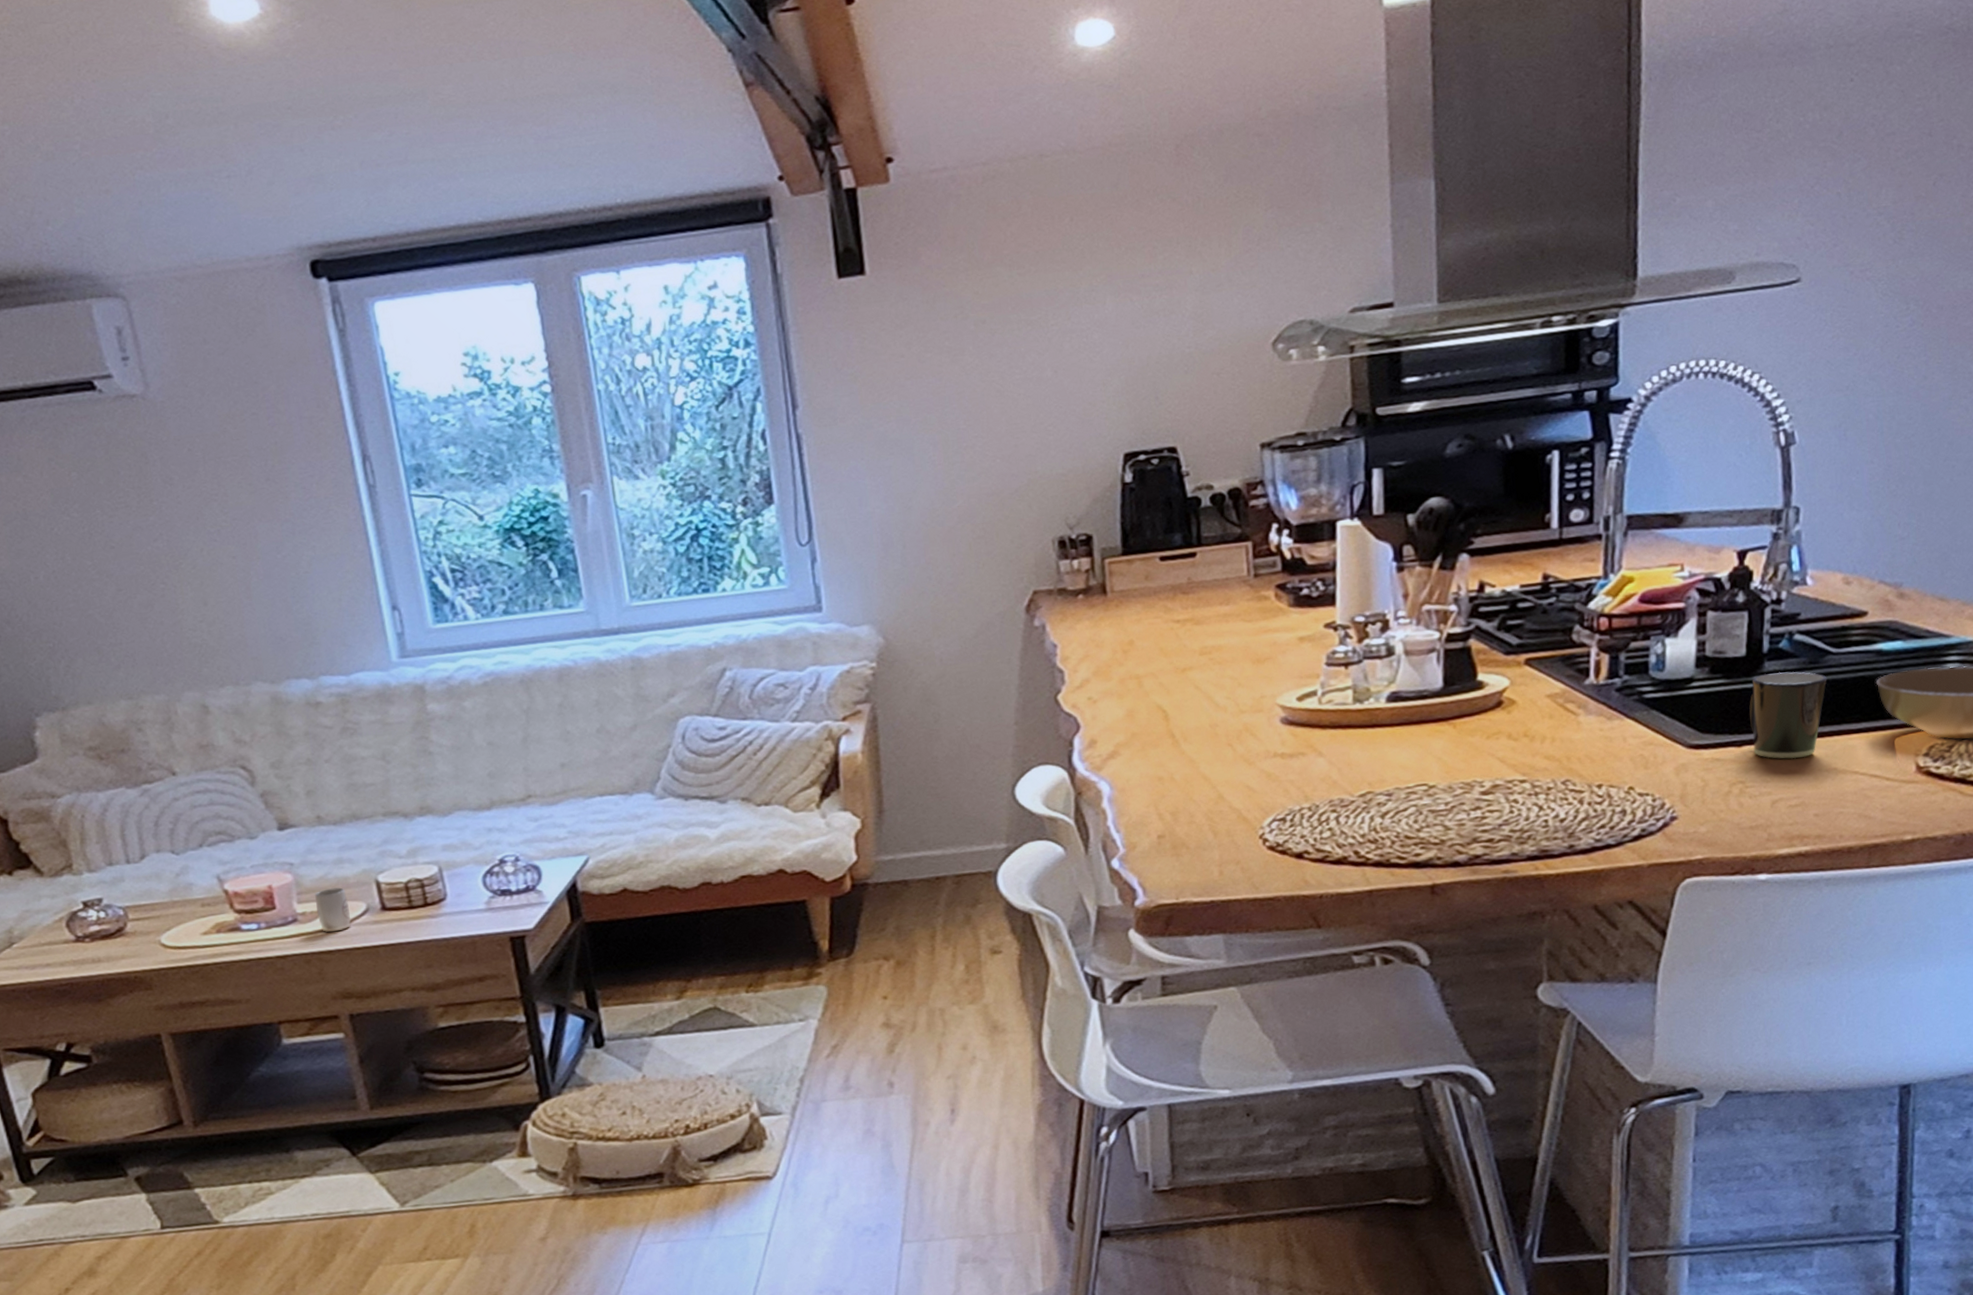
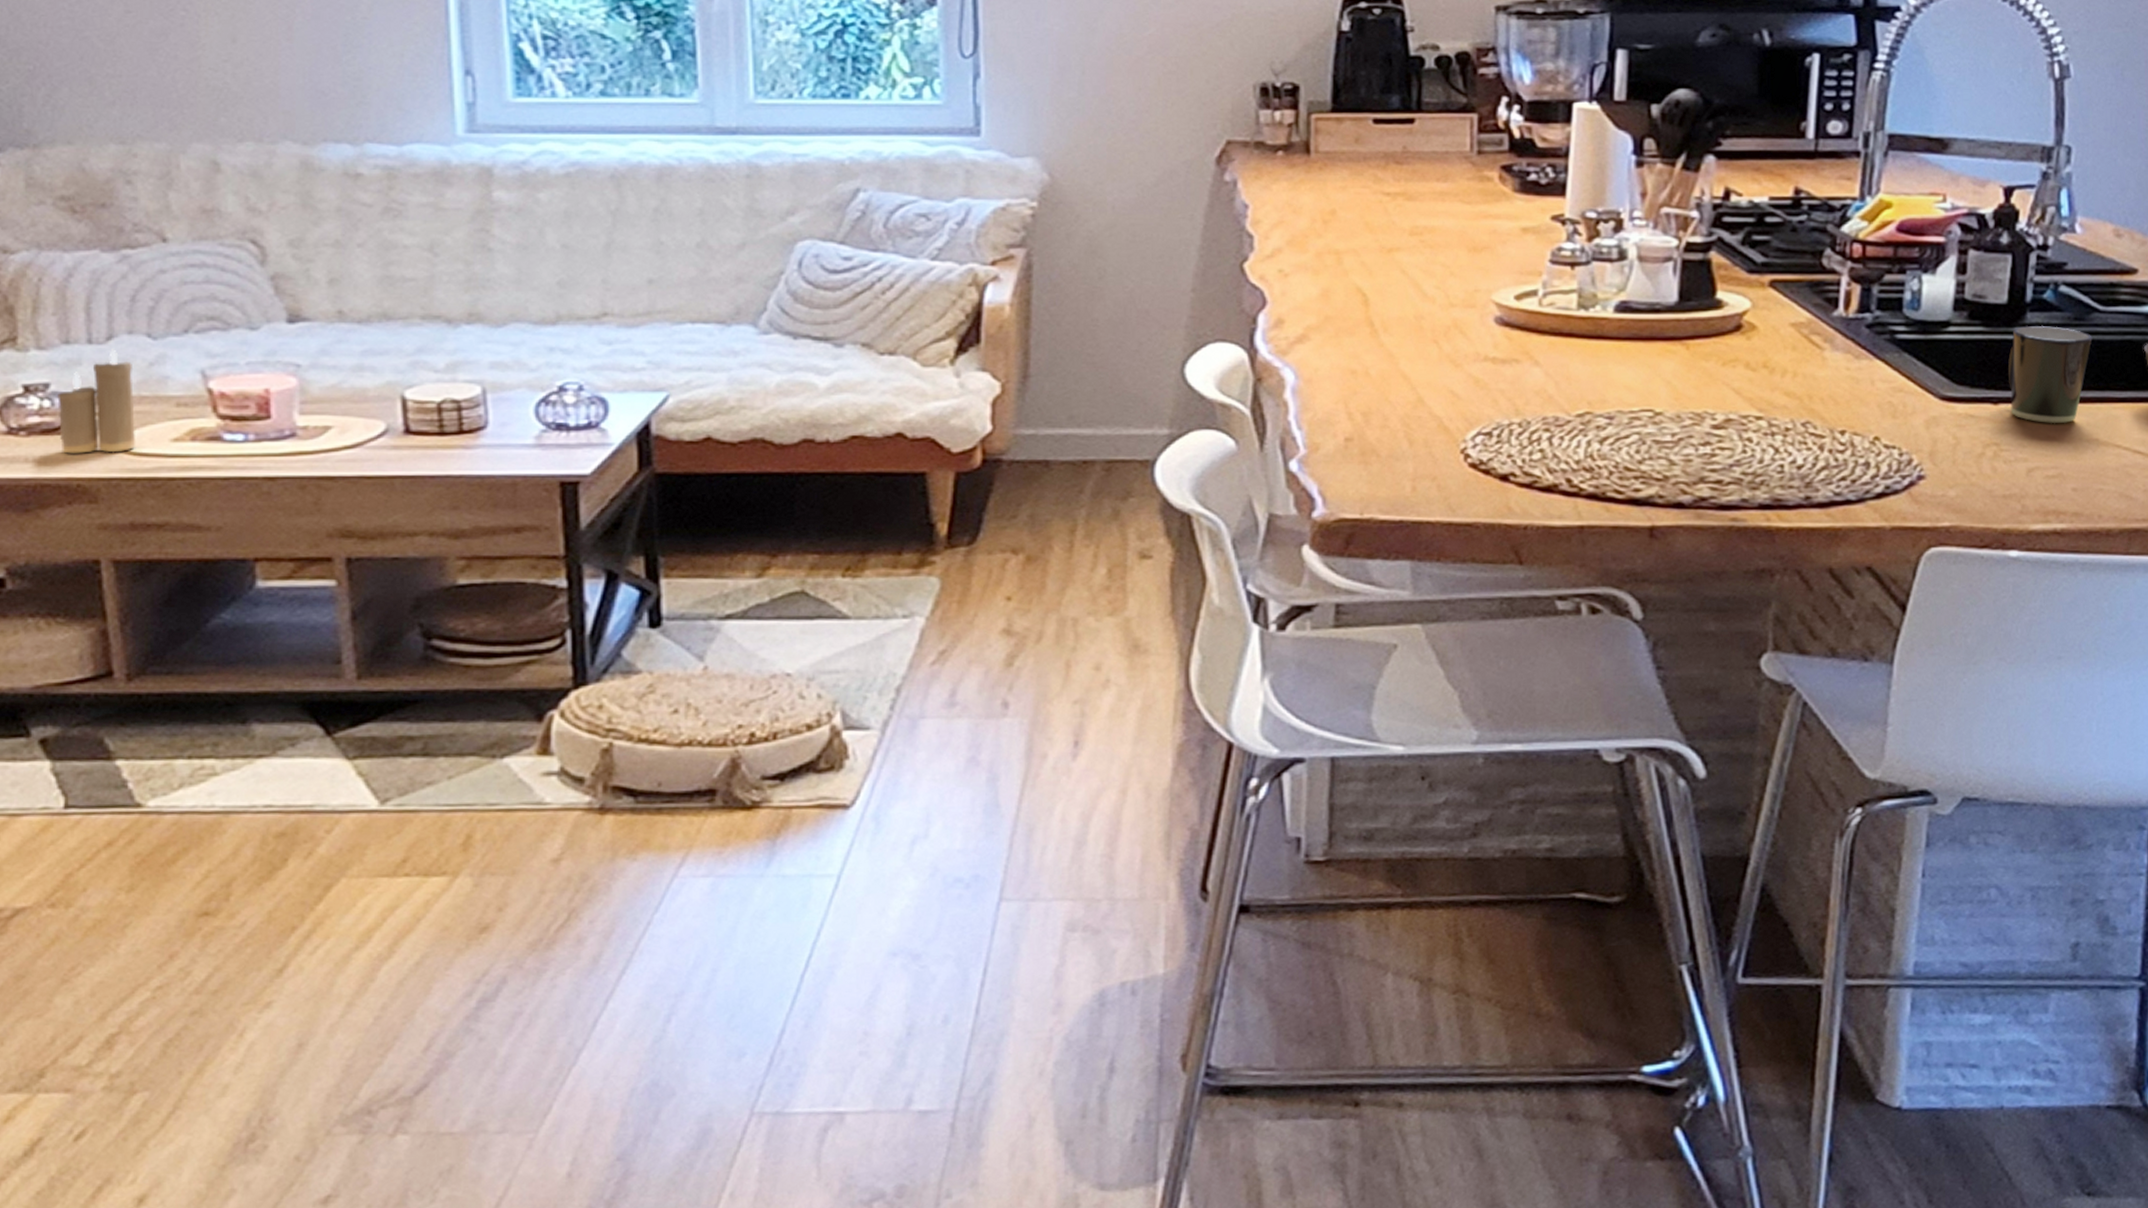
candle: none [109,866,175,953] -> present [57,349,136,454]
mug: present [314,887,351,933] -> none [321,400,363,454]

